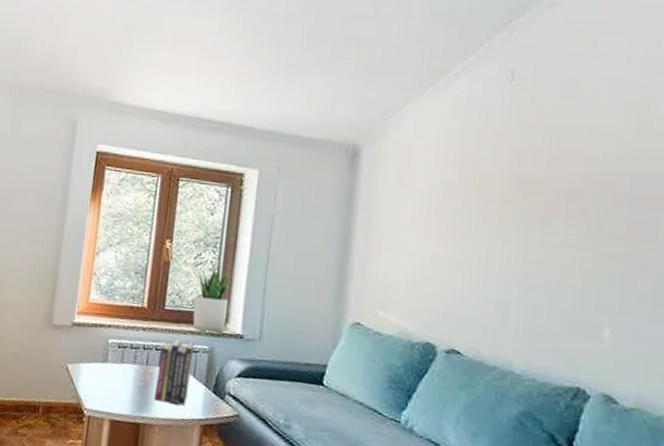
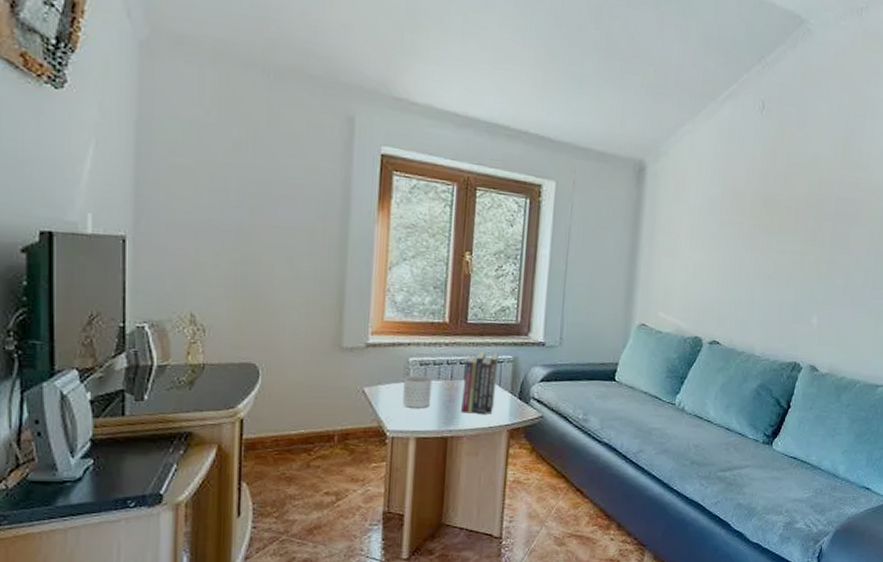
mug: none [100,357,129,391] -> present [403,375,433,408]
planter: present [192,267,231,333] -> none [496,278,532,343]

